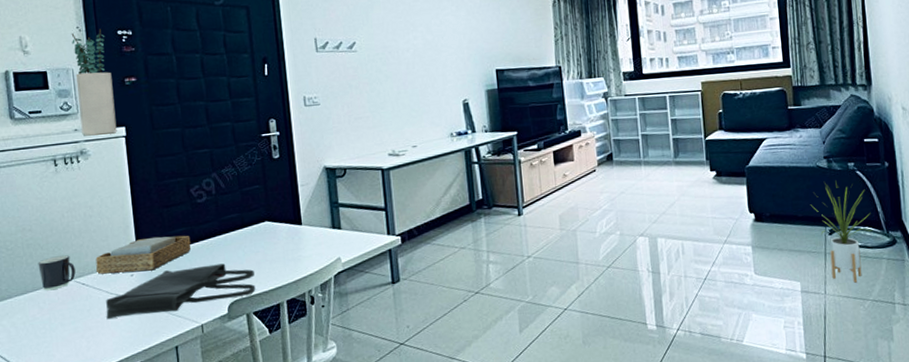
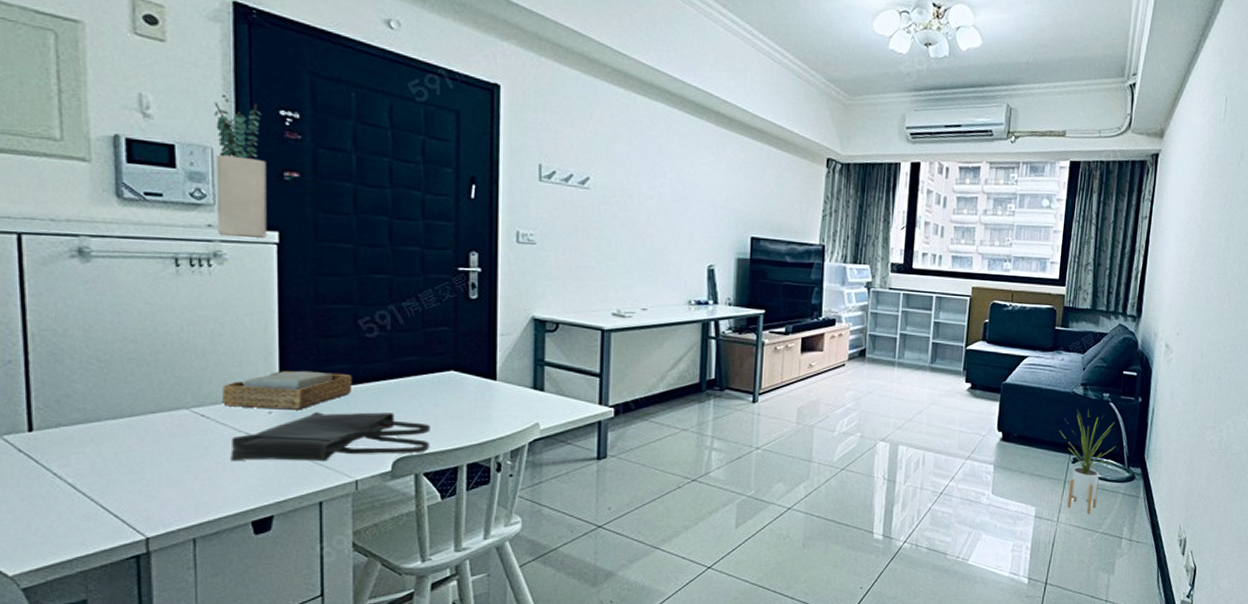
mug: present [38,255,76,291] -> none [141,377,193,418]

